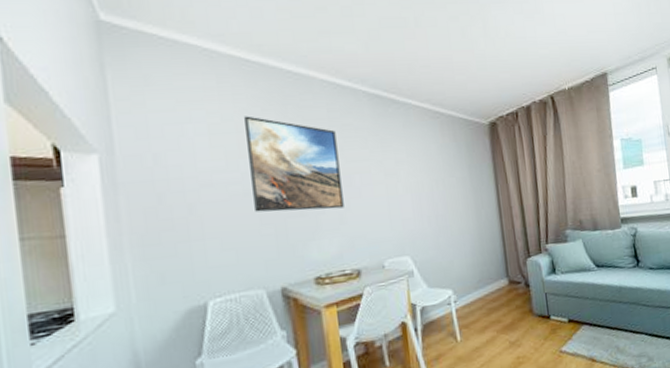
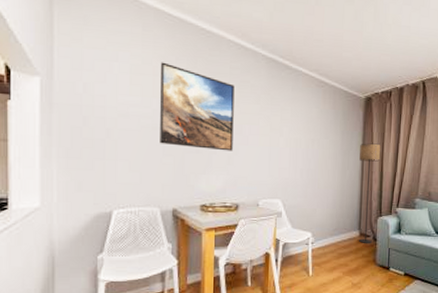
floor lamp: none [492,173,525,292] -> present [358,143,381,243]

